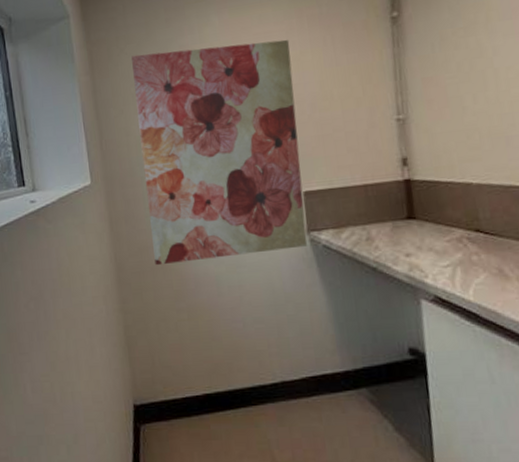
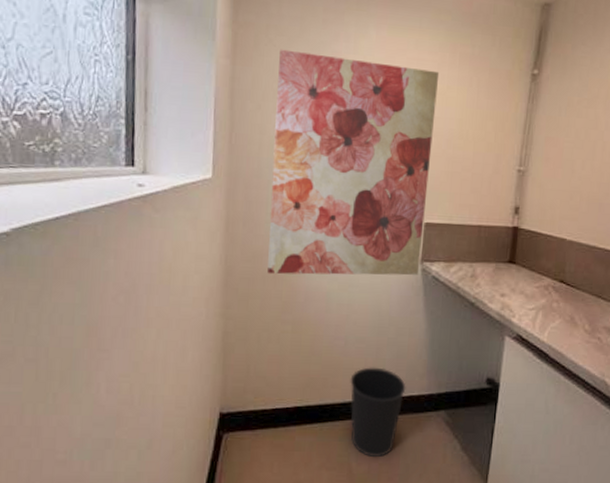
wastebasket: none [255,347,318,442] -> present [350,367,406,457]

